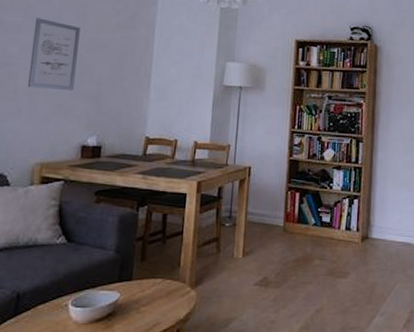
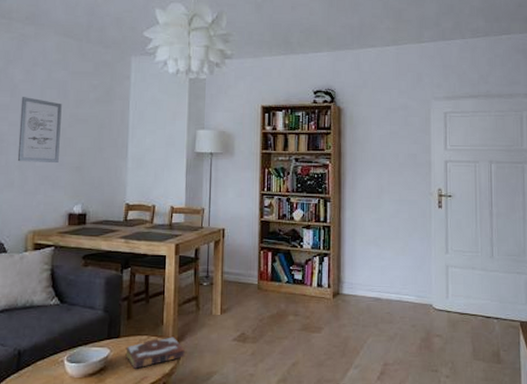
book: none [137,280,203,314] -> present [125,336,186,369]

